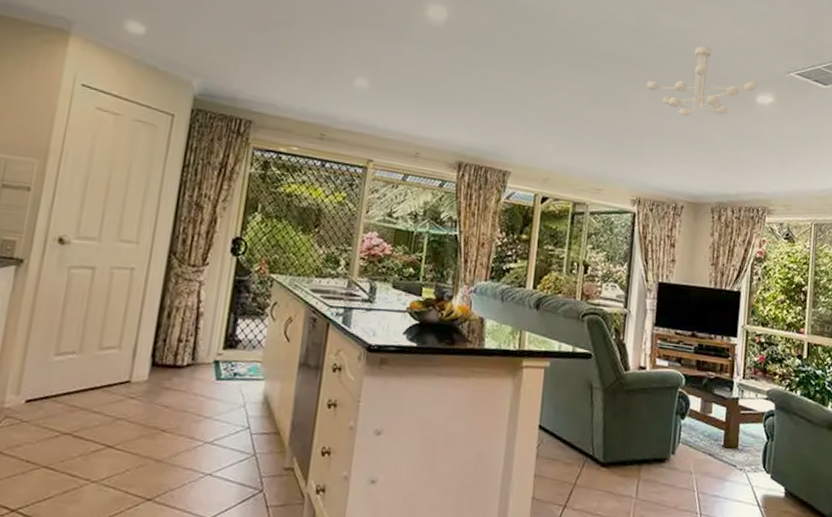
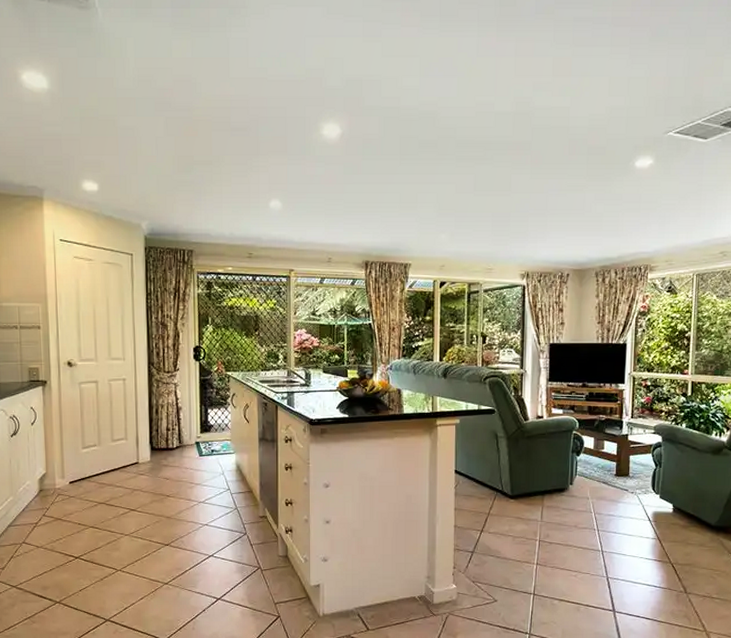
ceiling light fixture: present [646,46,758,116] -> none [527,120,636,190]

